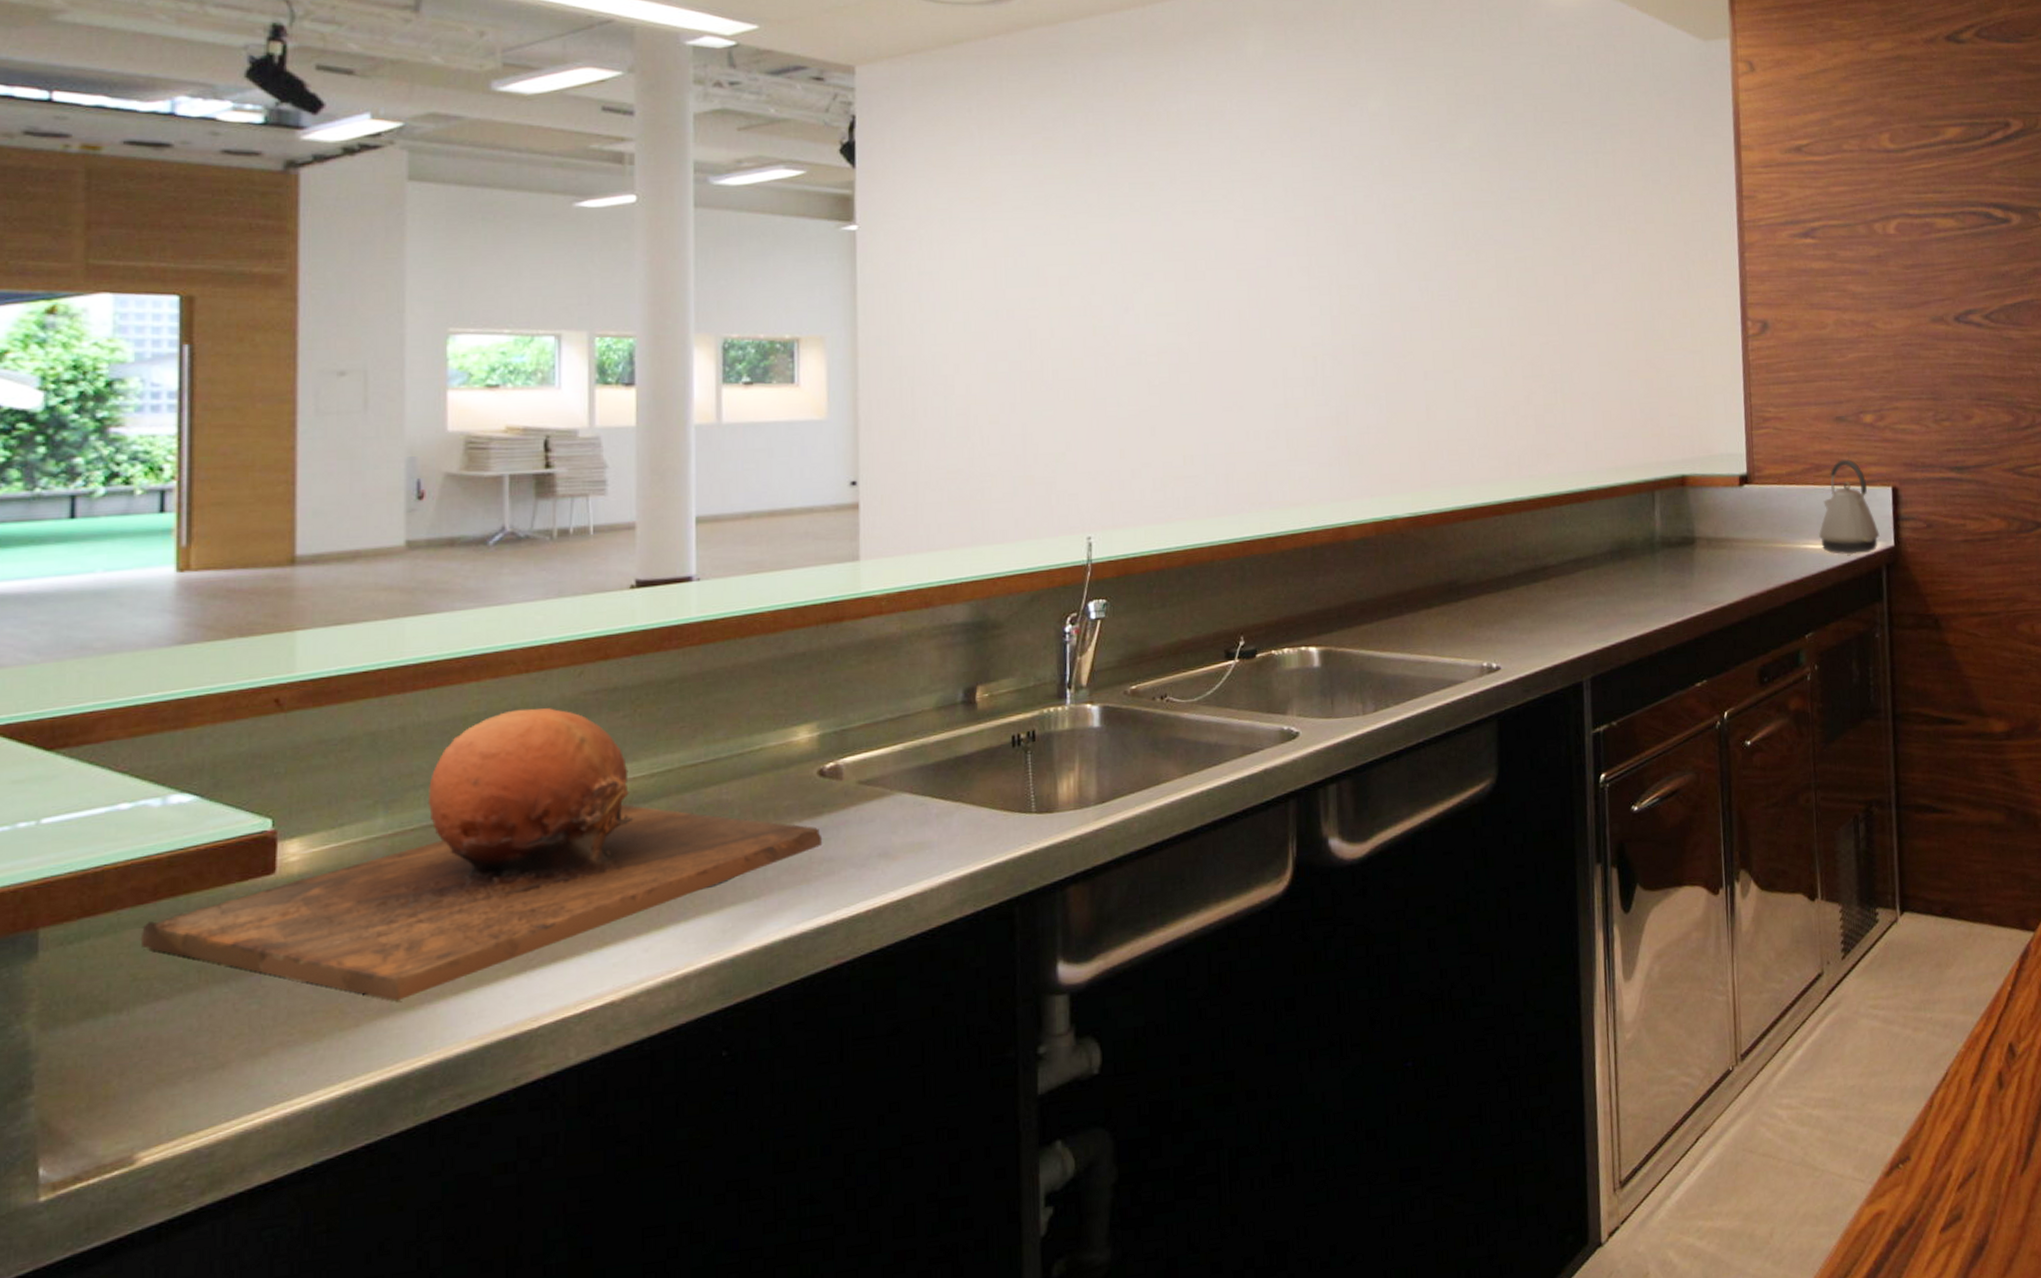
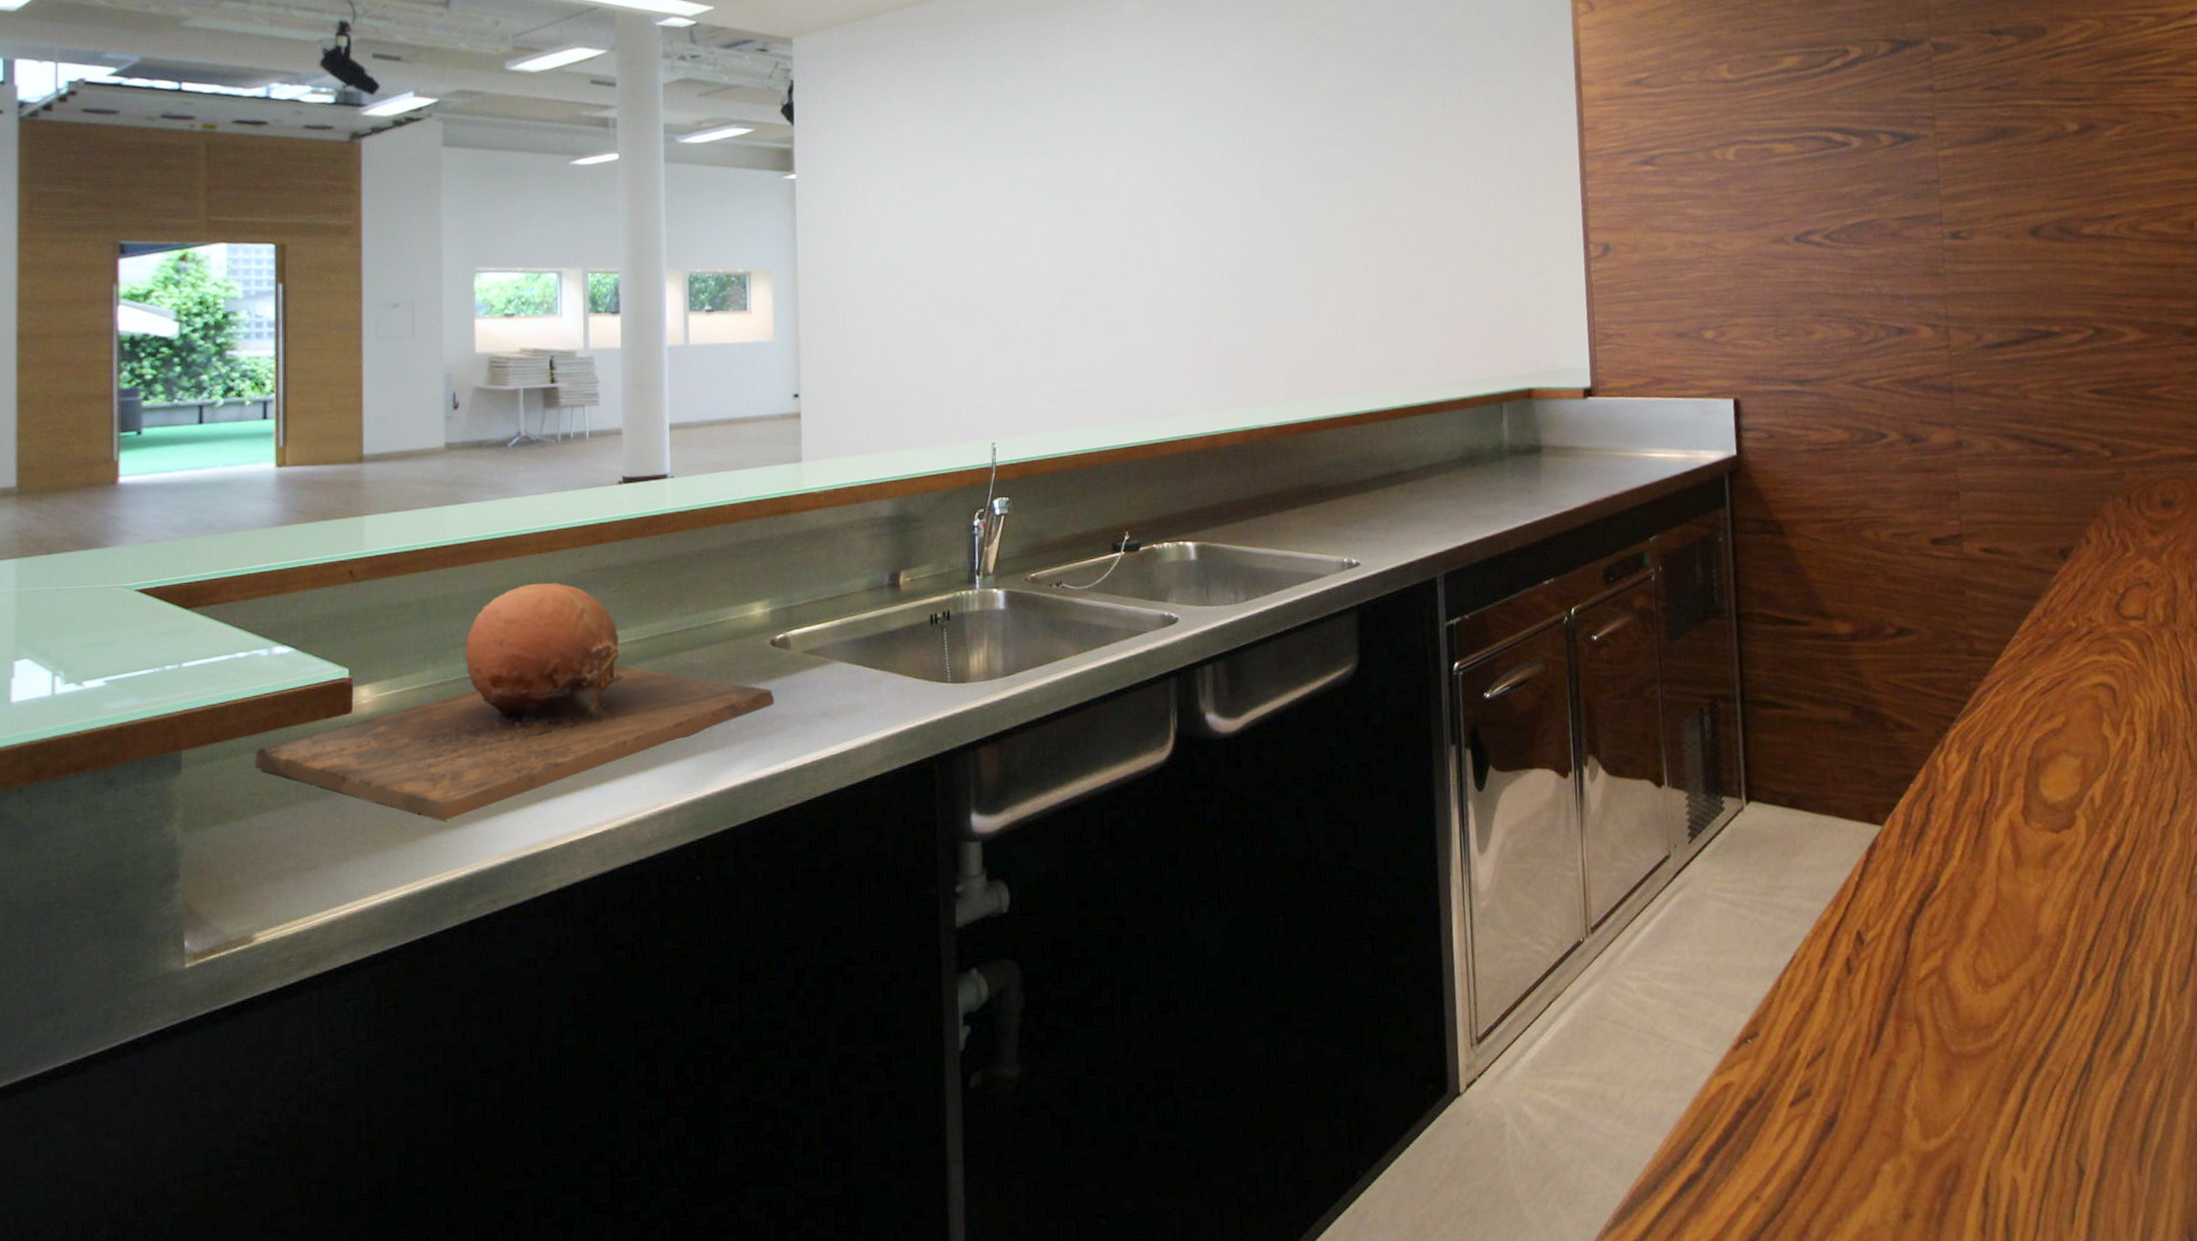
kettle: present [1819,459,1880,555] -> none [1662,373,1722,463]

